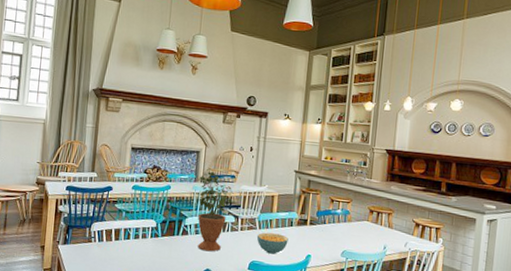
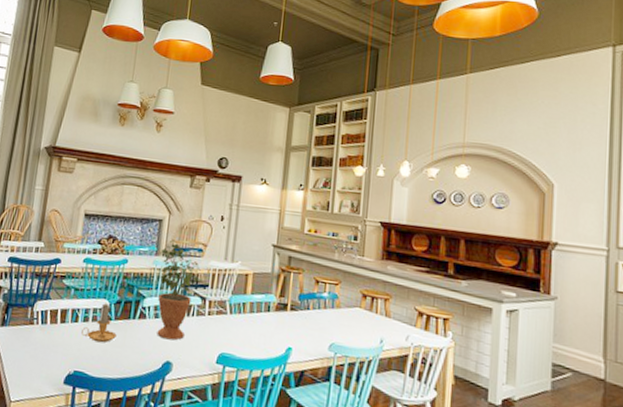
candle: none [133,222,164,256] -> present [81,302,117,343]
cereal bowl: present [256,232,289,254] -> none [227,318,265,346]

